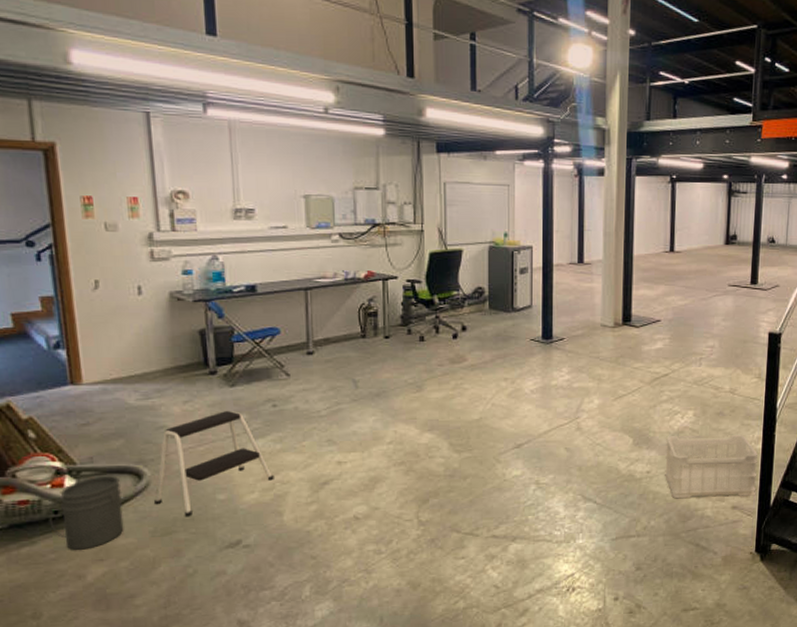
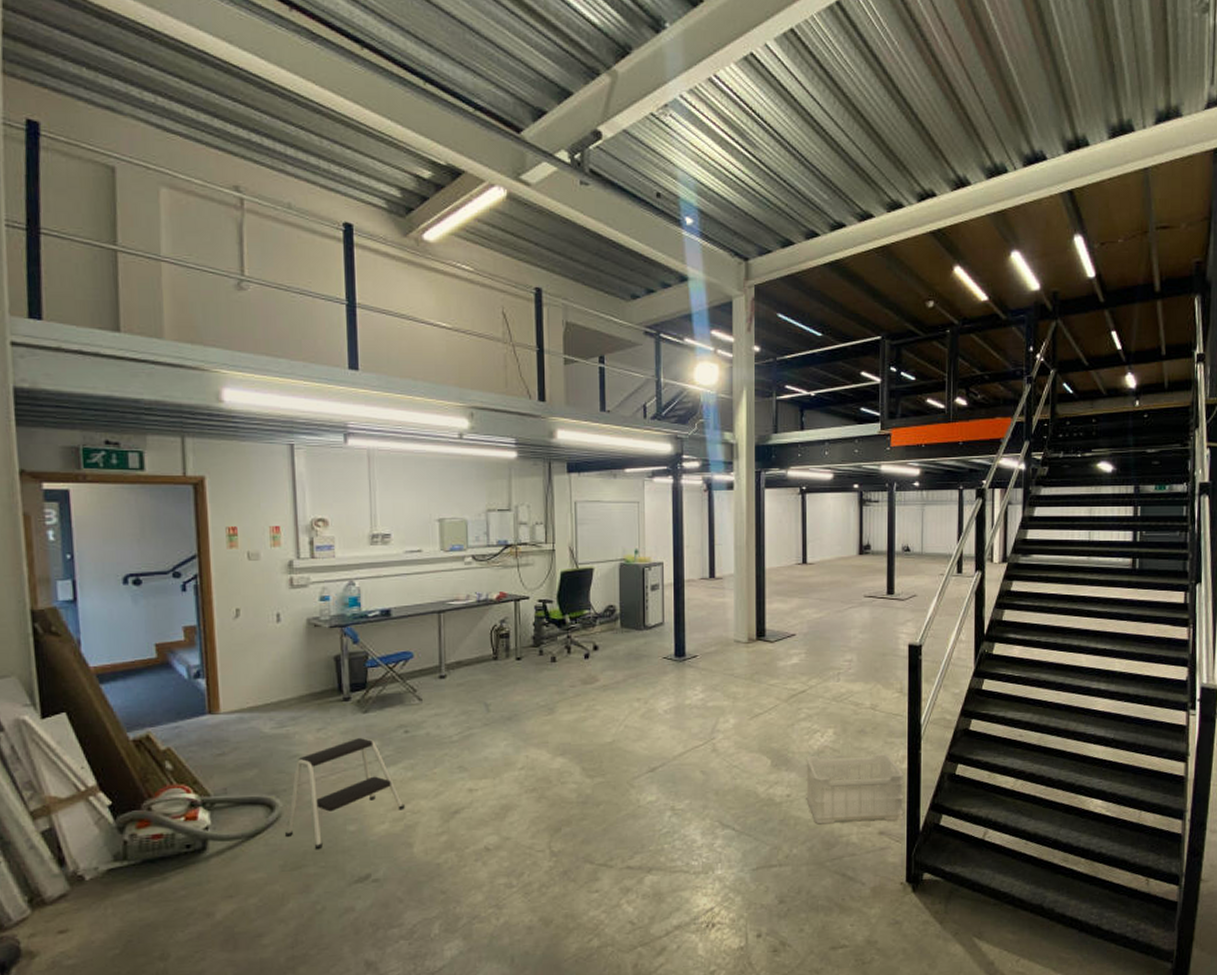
bucket: present [49,475,124,551] -> none [181,806,255,887]

